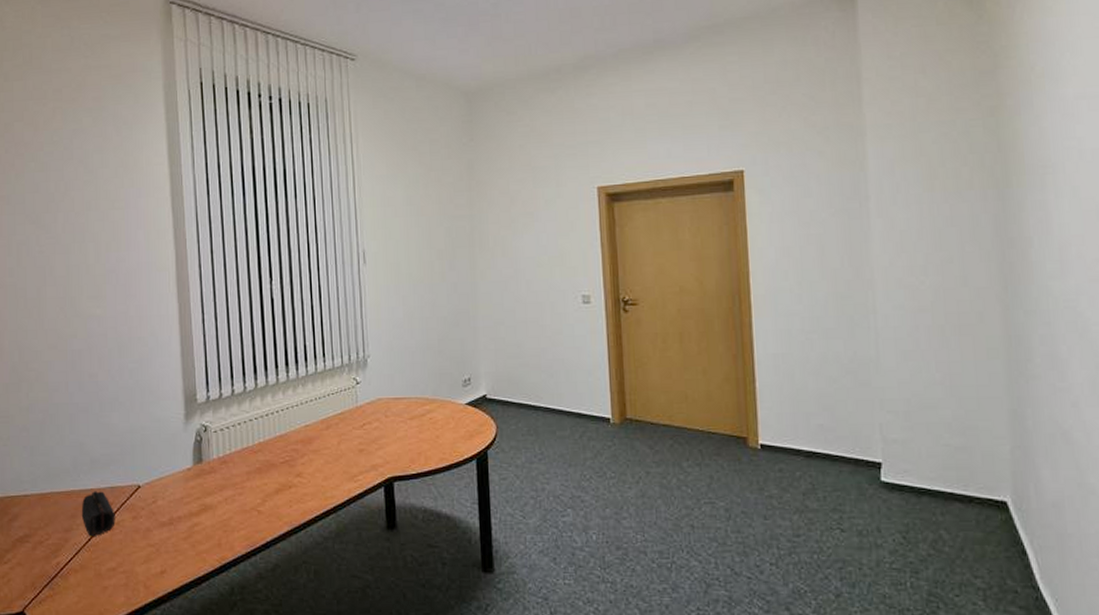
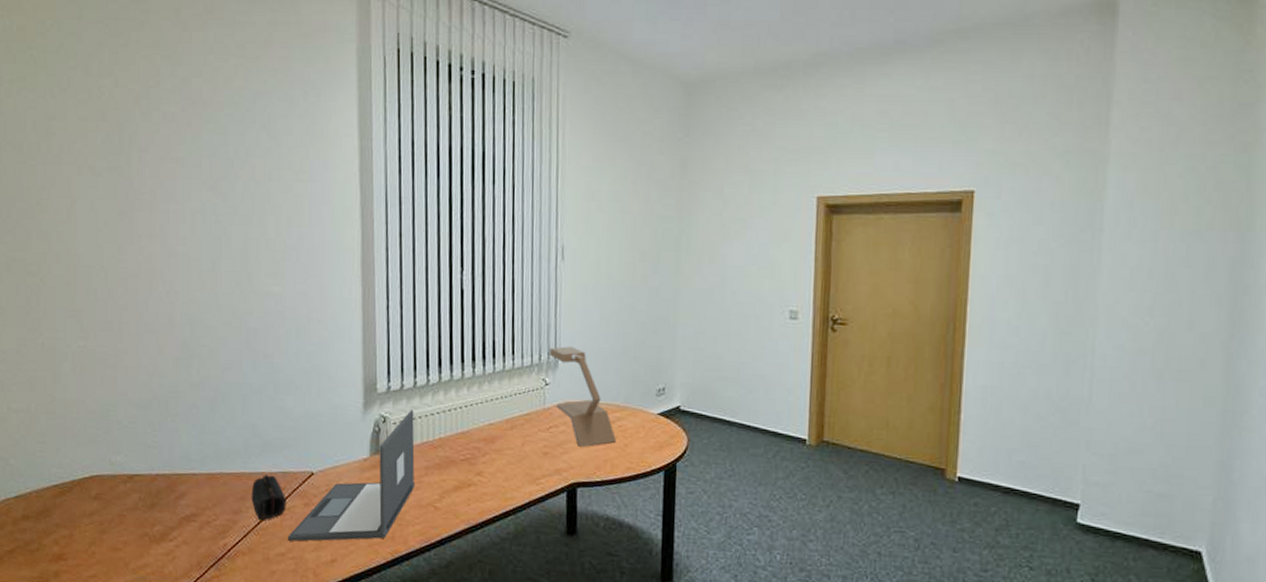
laptop: none [117,417,238,555] -> present [287,410,415,542]
desk lamp: none [357,345,429,443] -> present [549,346,617,448]

